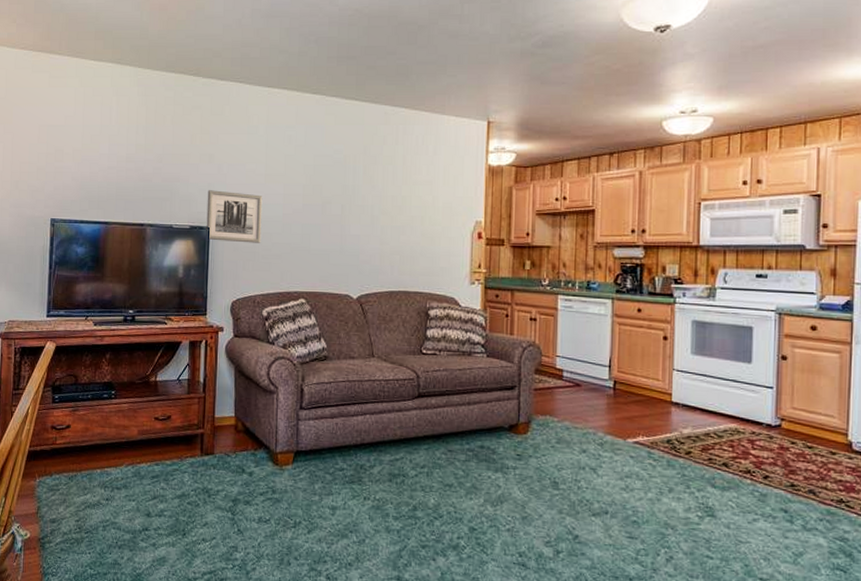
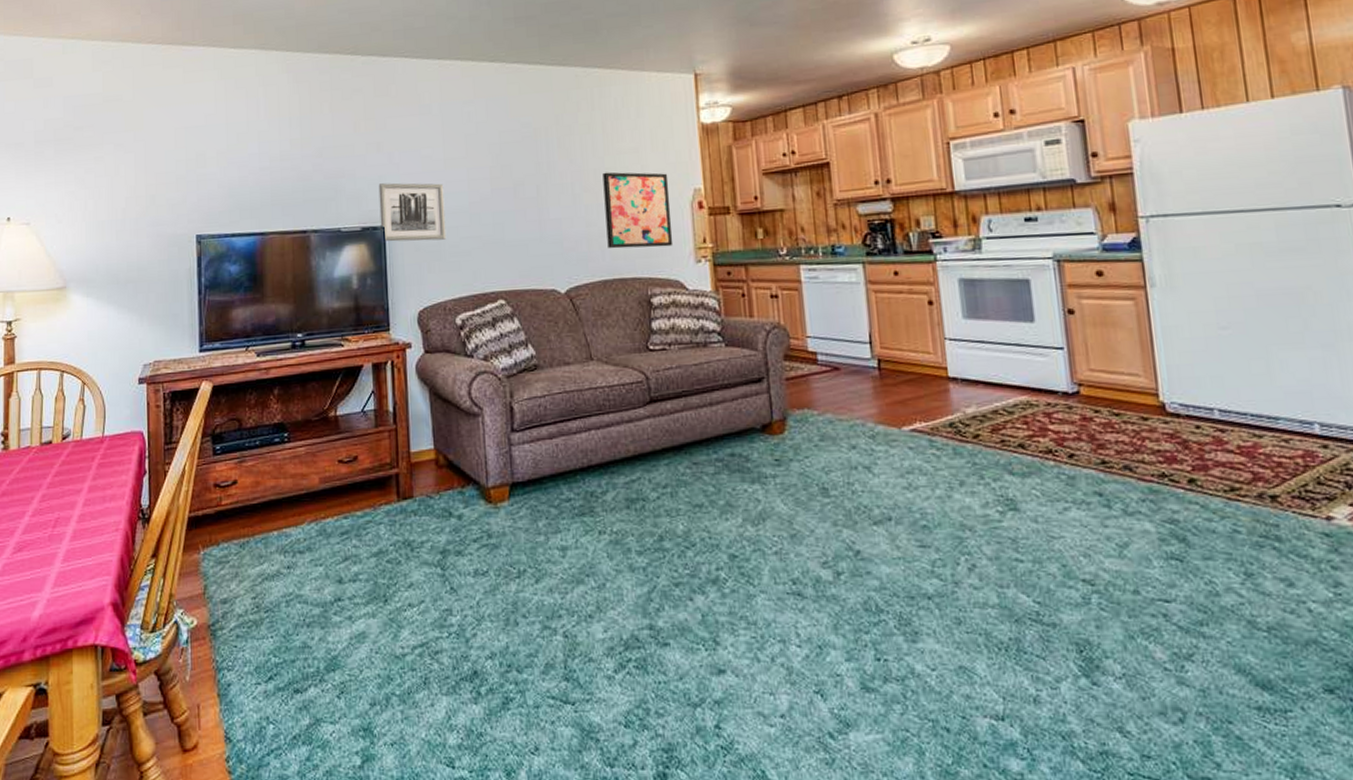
wall art: none [397,199,455,268] -> present [602,172,674,249]

